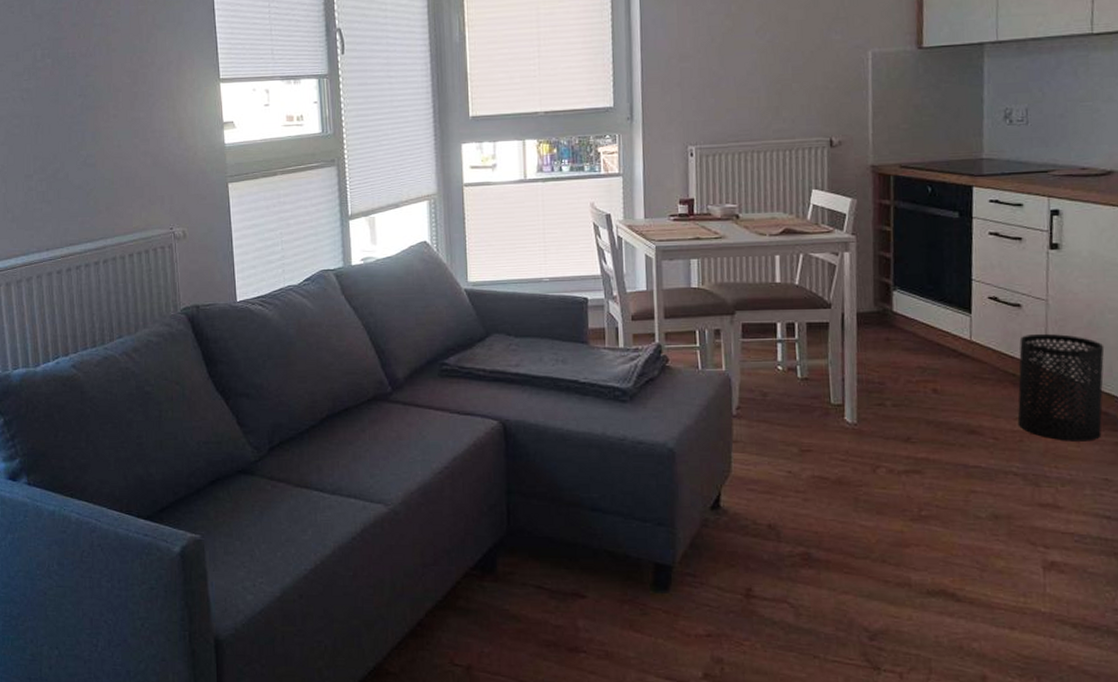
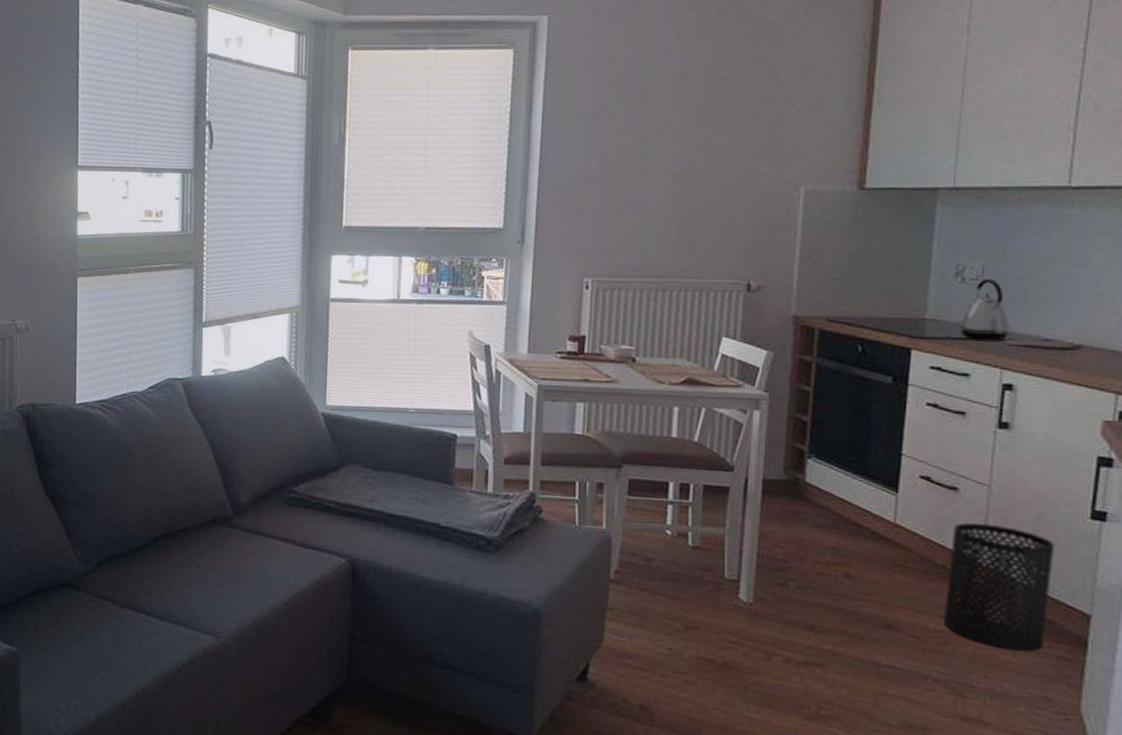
kettle: none [1011,119,1055,174] -> present [960,278,1012,341]

